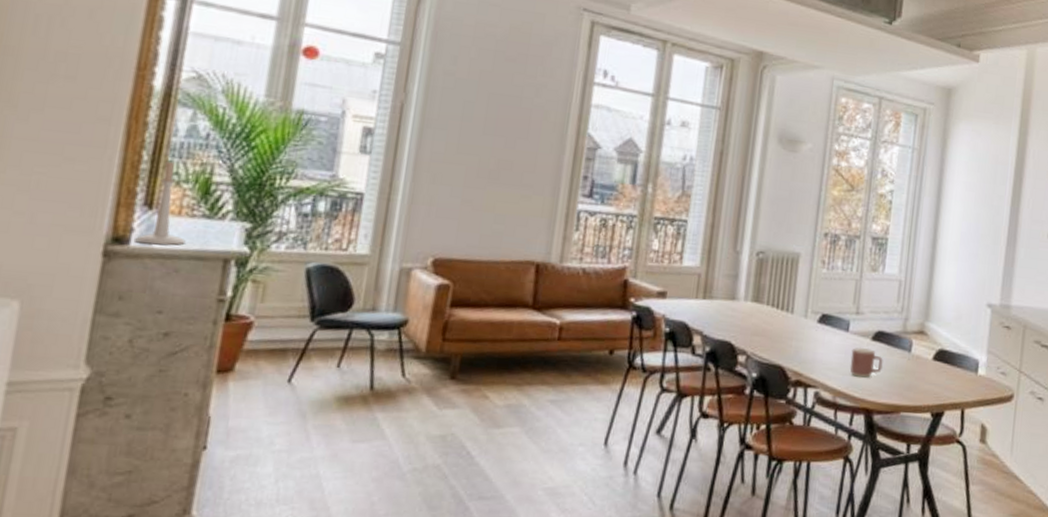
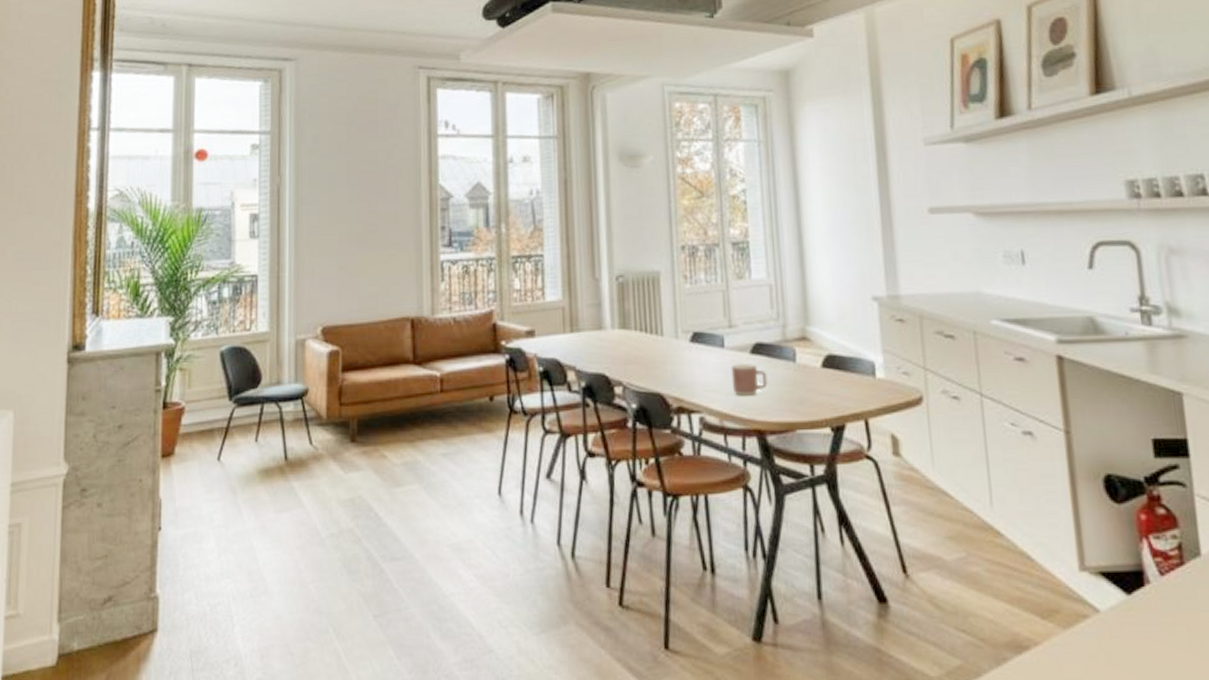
candlestick: present [133,160,186,246] -> none [88,271,126,348]

